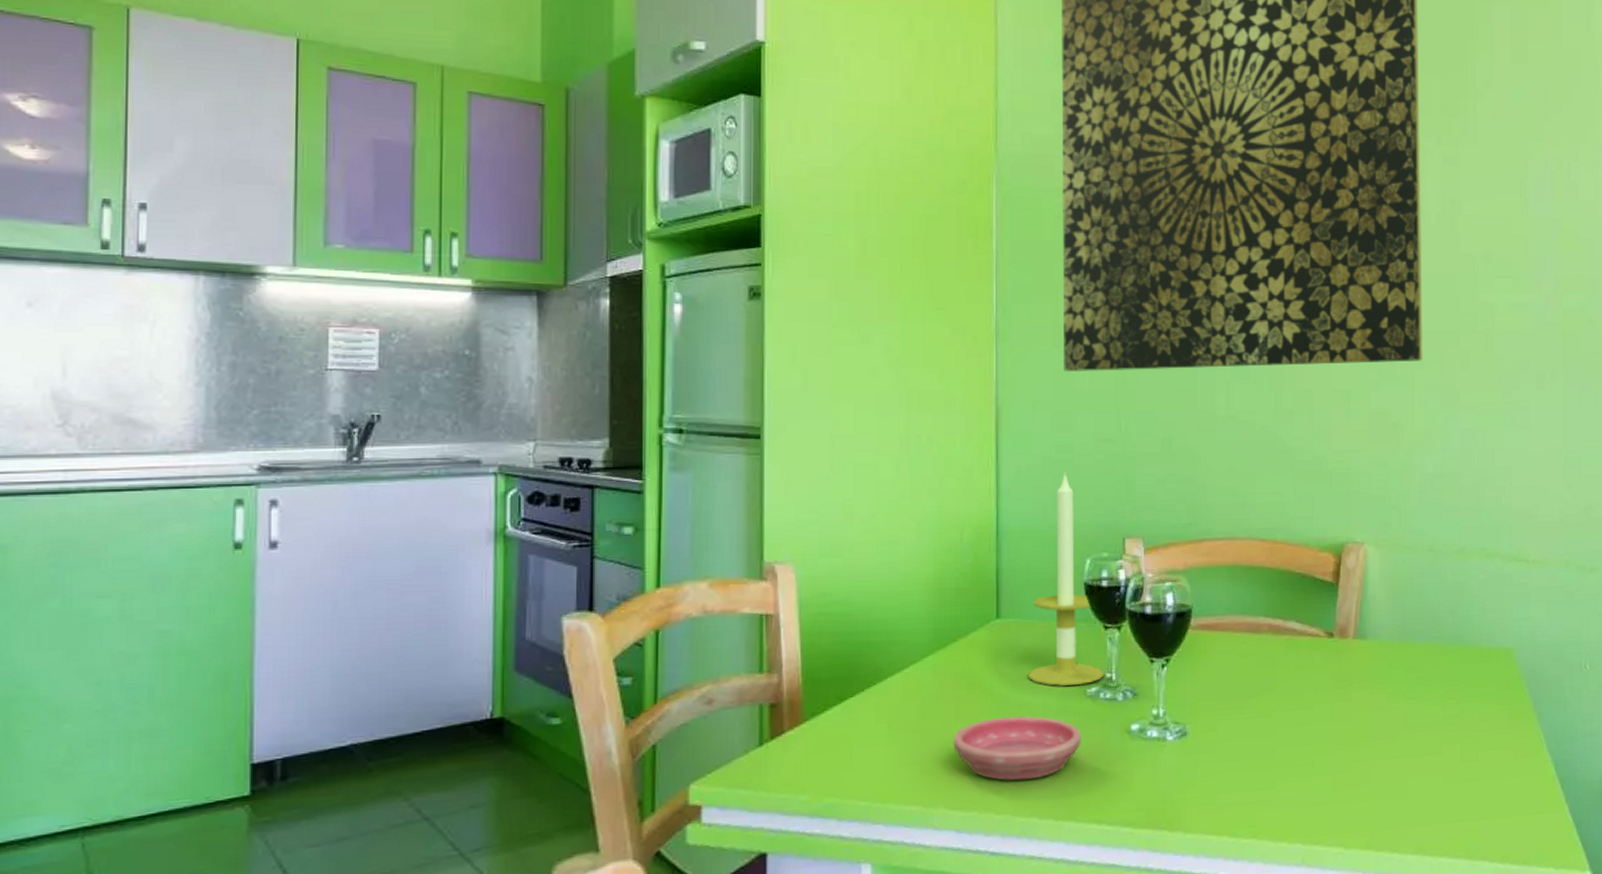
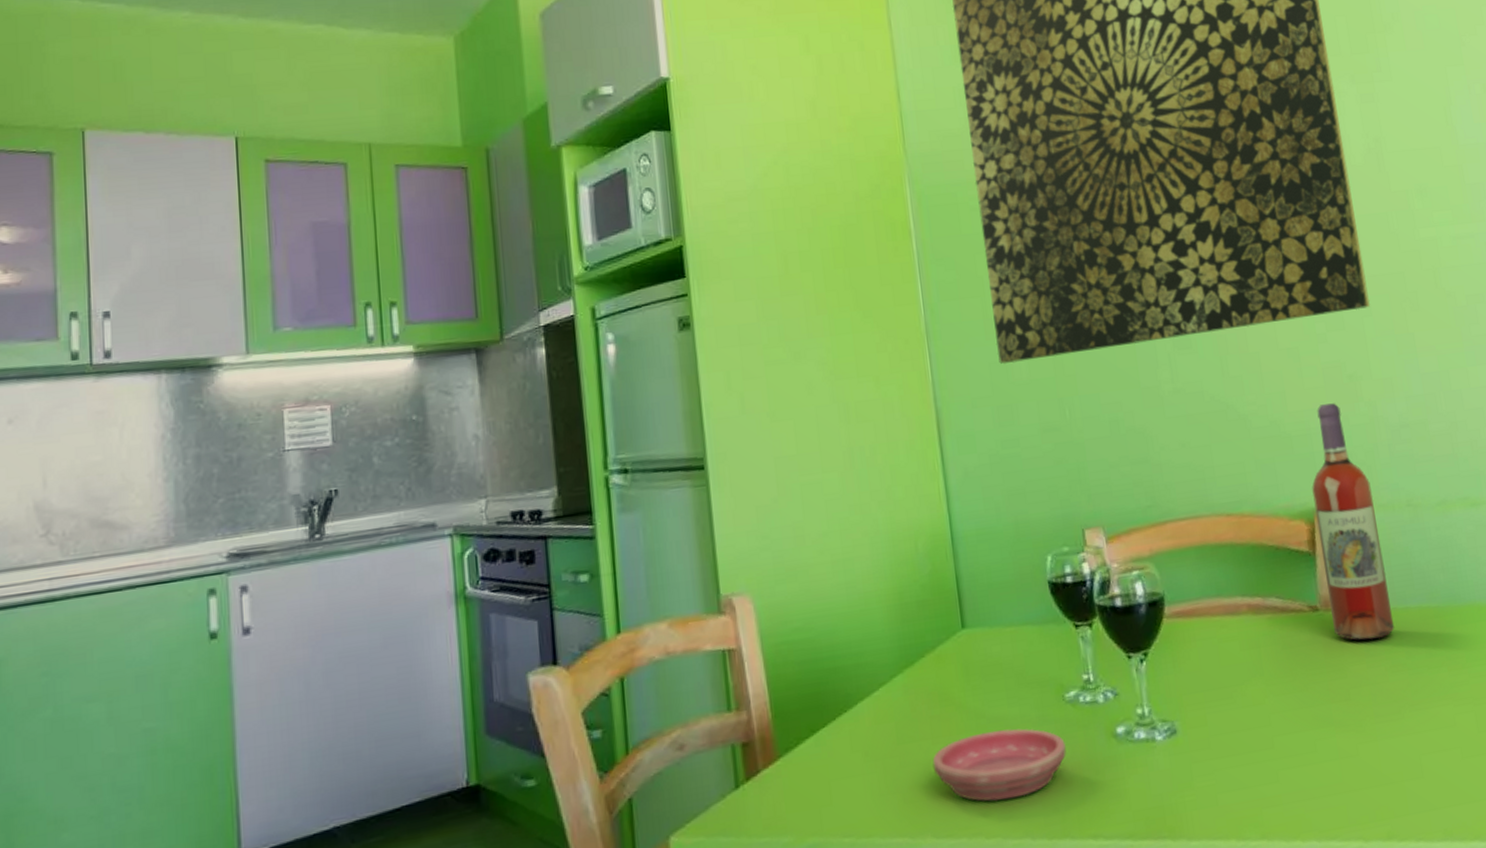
candle: present [1028,471,1105,686] -> none [998,466,1082,694]
wine bottle: none [1344,447,1401,669] -> present [1312,403,1395,641]

